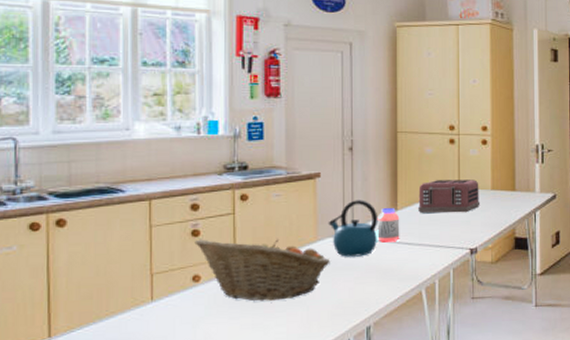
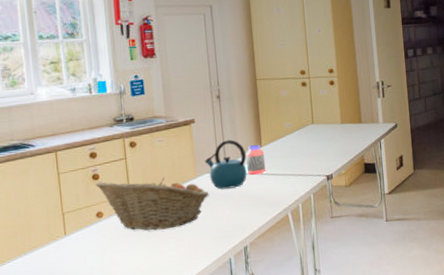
toaster: present [418,180,481,213] -> none [278,116,333,148]

